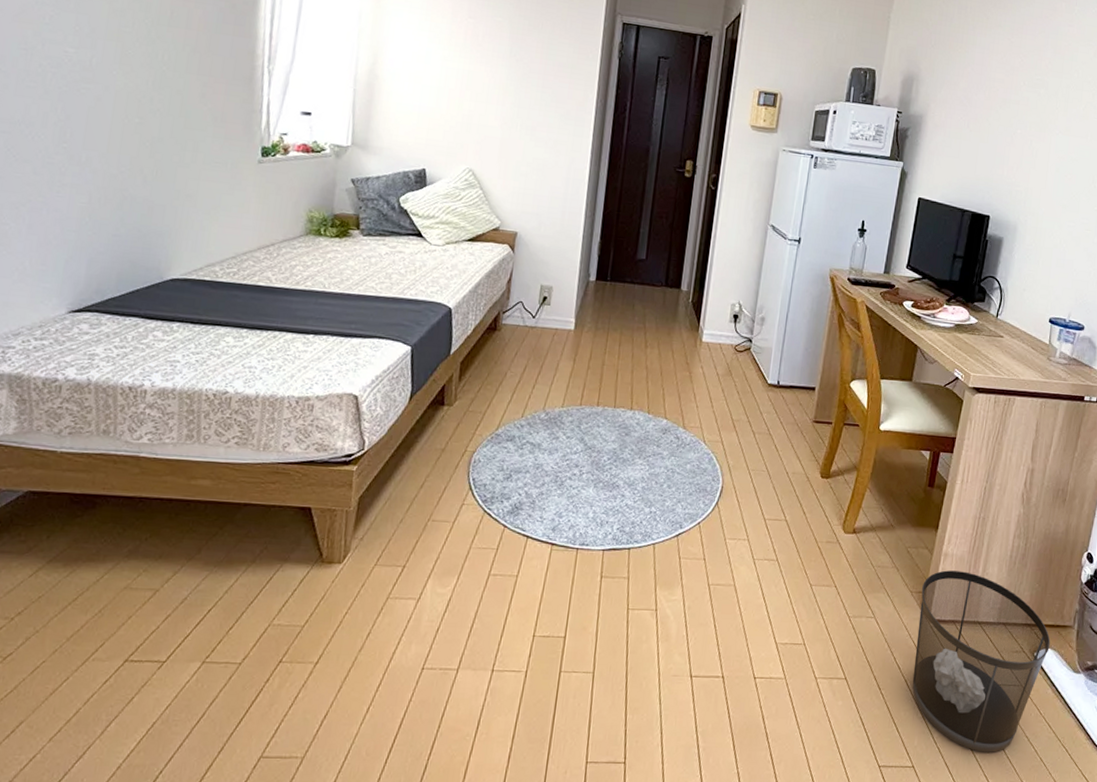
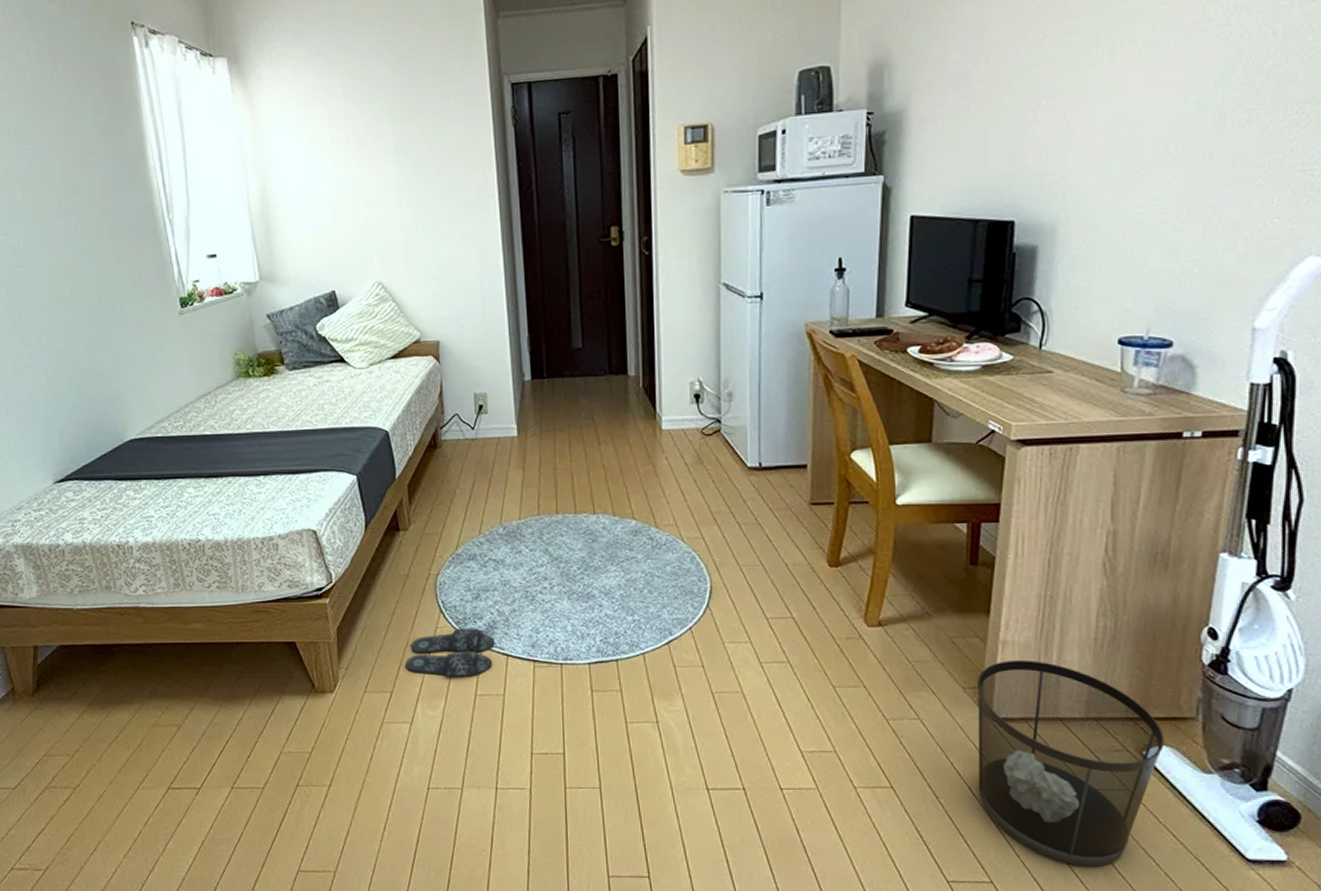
slippers: none [423,506,518,556] -> present [405,628,495,677]

